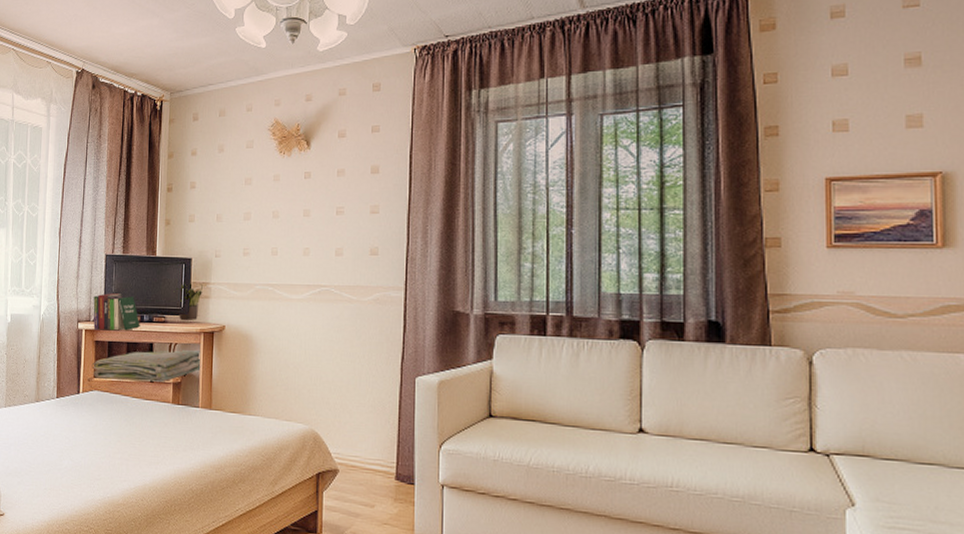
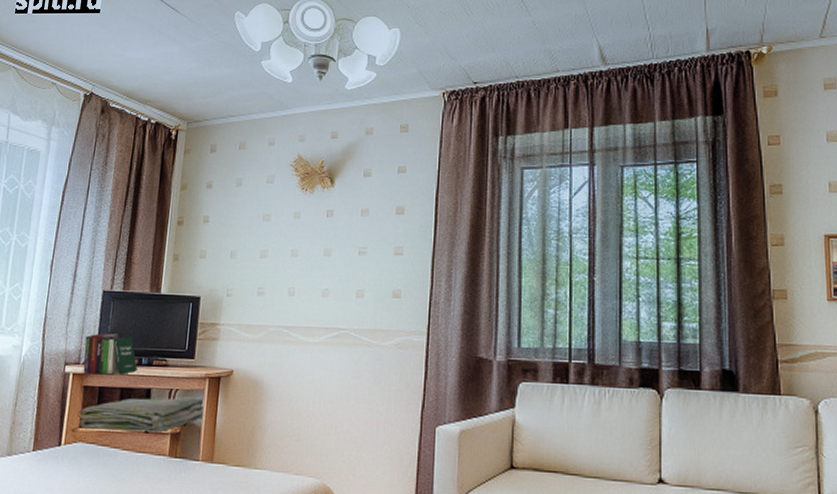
potted plant: present [173,282,203,321] -> none [178,322,211,365]

